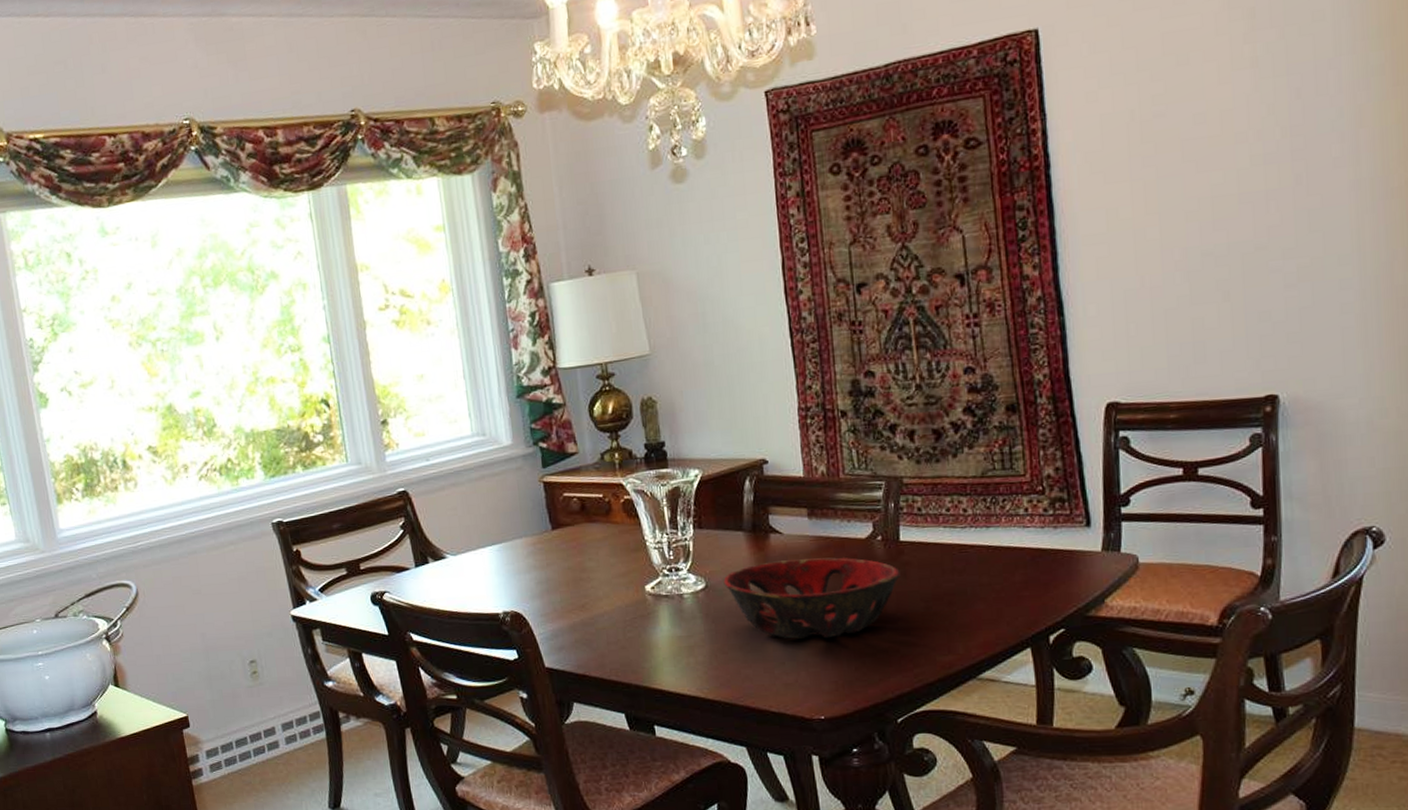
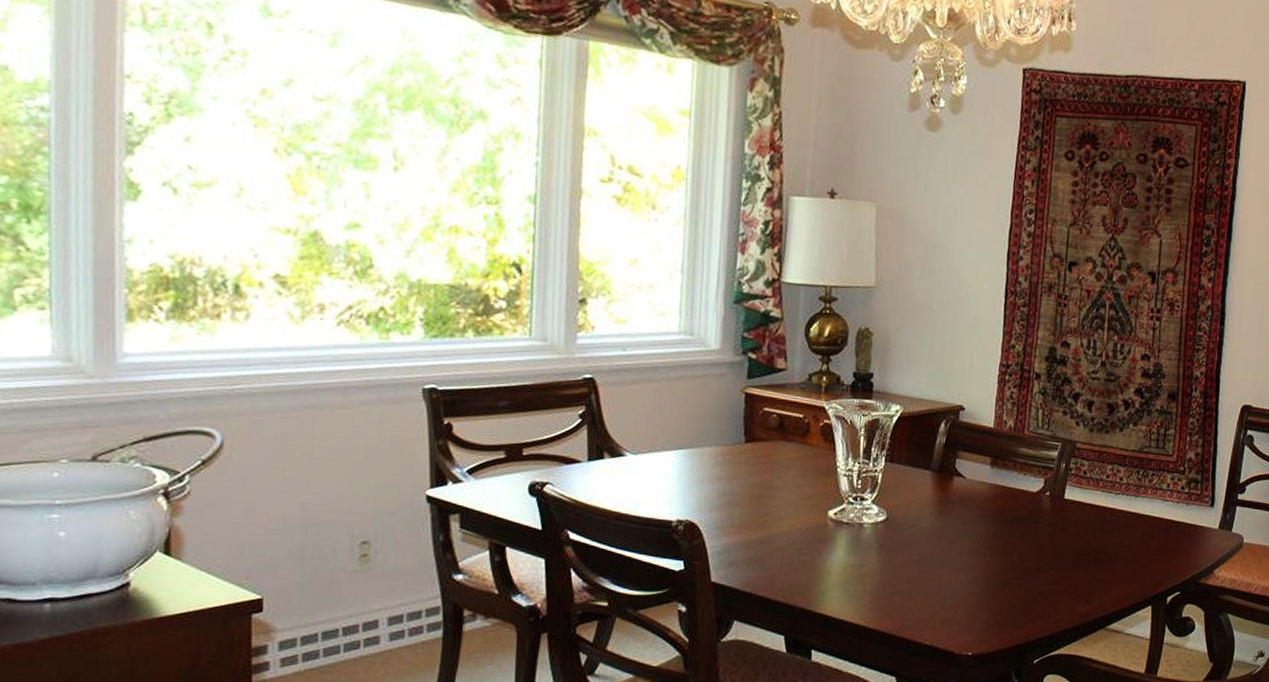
decorative bowl: present [723,557,900,639] -> none [903,503,1060,580]

